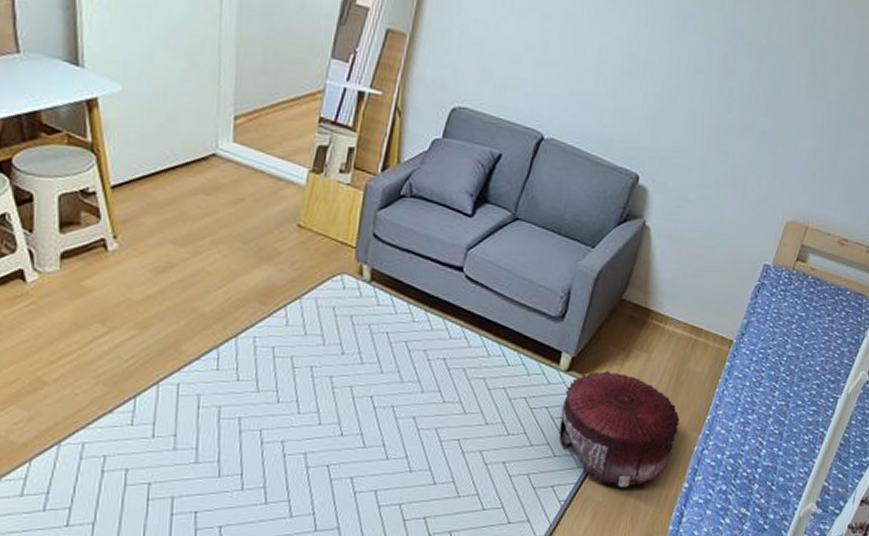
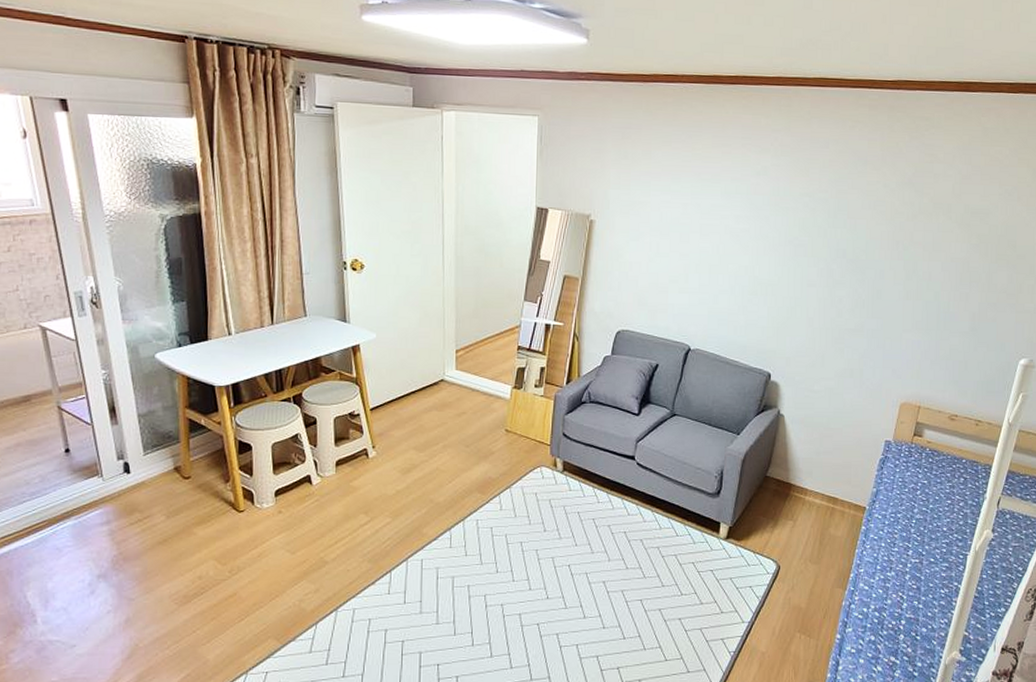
pouf: present [558,371,680,487] -> none [724,538,826,639]

